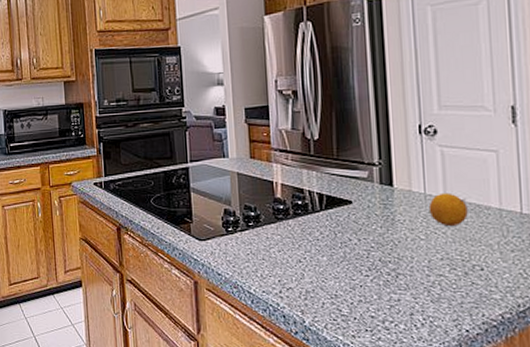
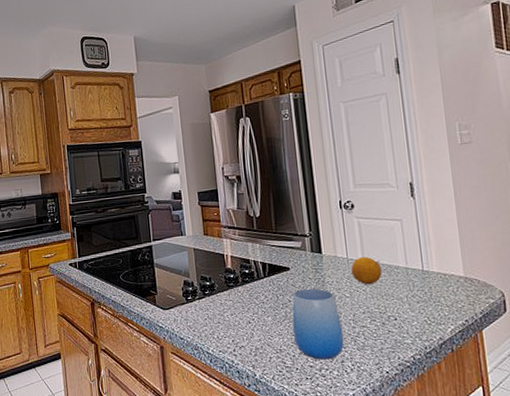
cup: none [351,227,415,311] -> present [292,288,344,360]

